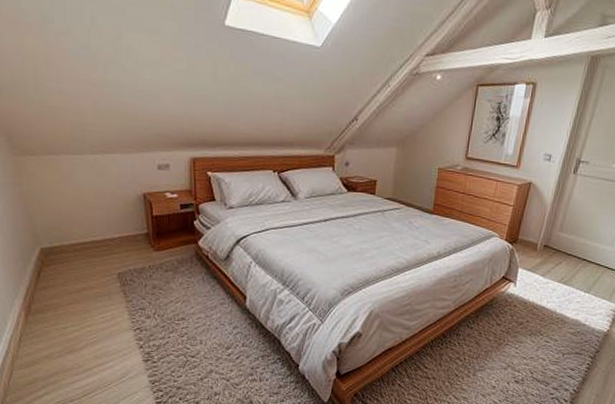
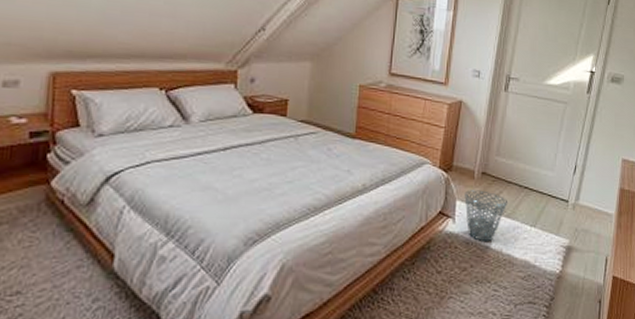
waste basket: none [526,260,567,303] -> present [464,190,509,241]

